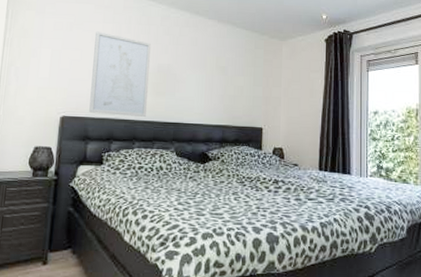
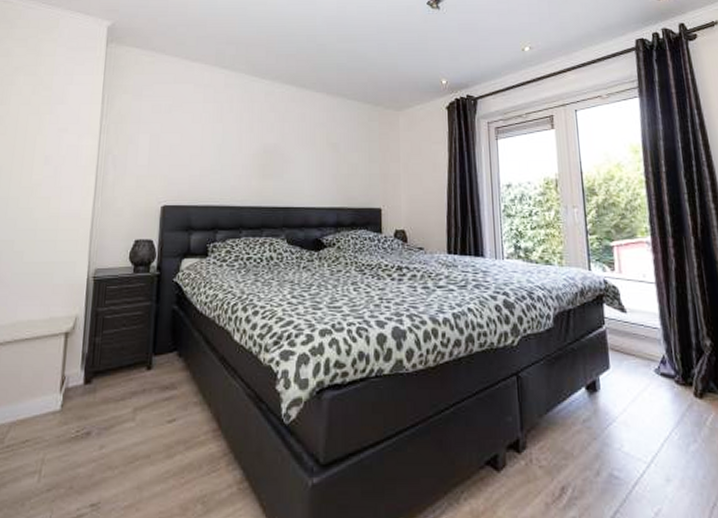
wall art: present [89,31,151,117] -> none [191,112,255,202]

